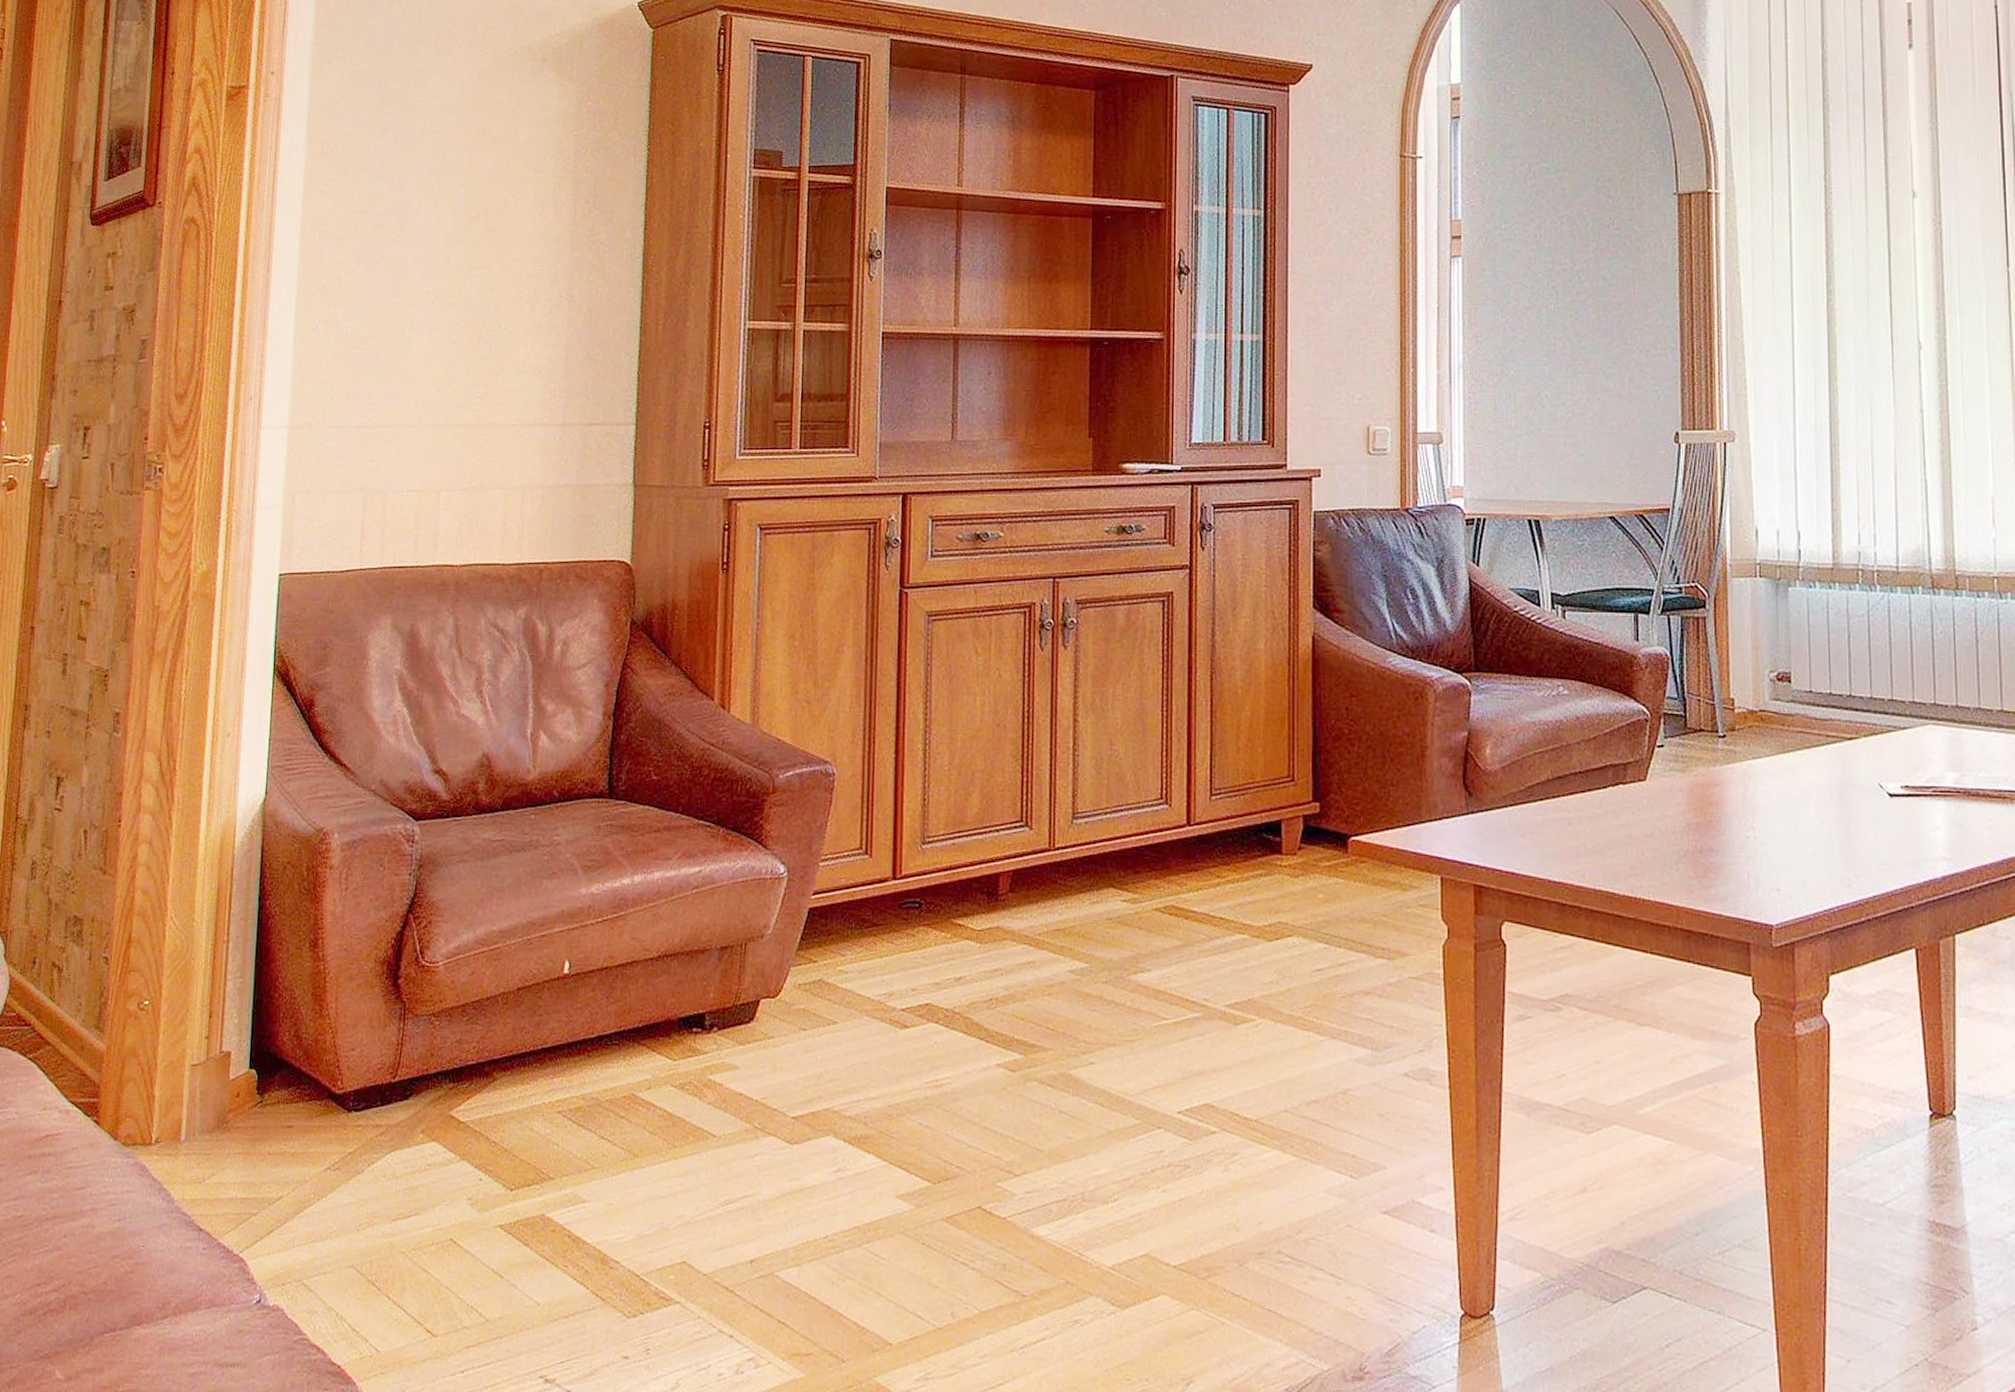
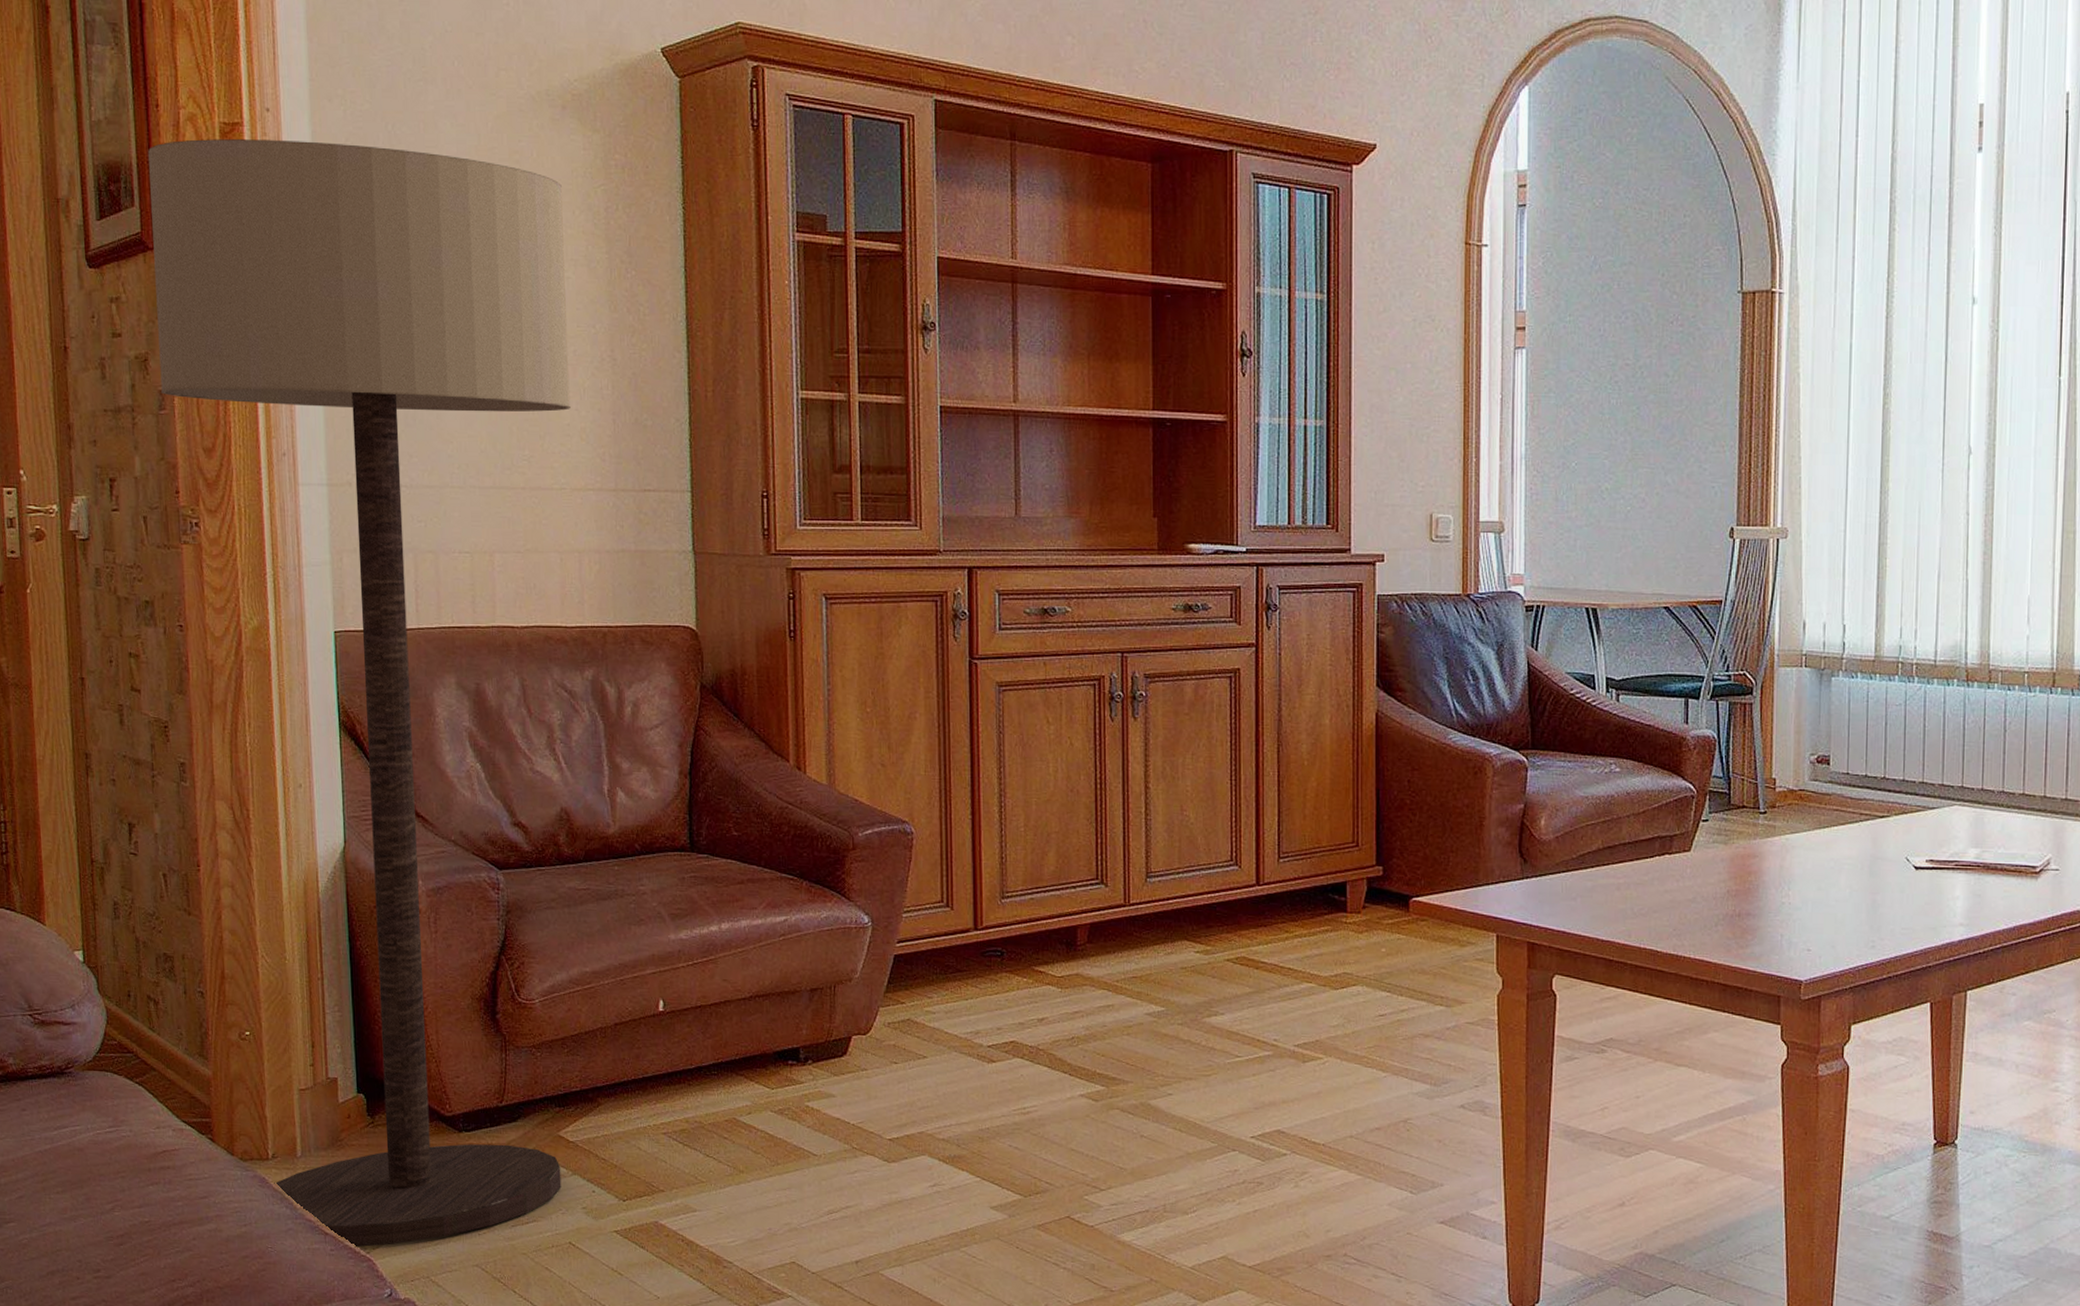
floor lamp: none [142,100,536,1246] -> present [147,139,571,1248]

